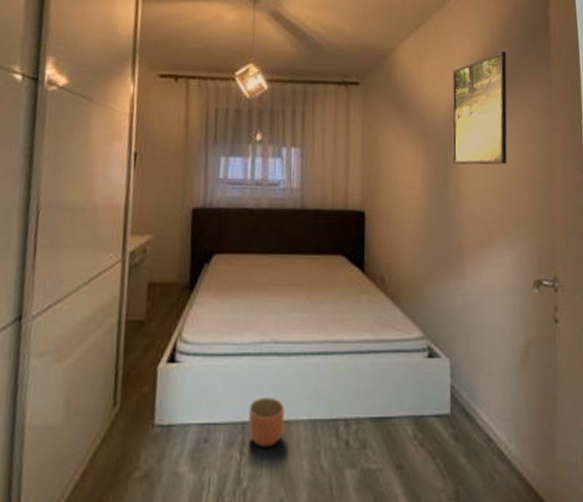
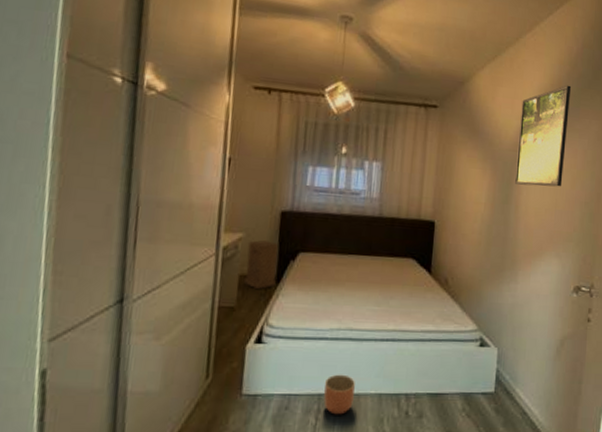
nightstand: none [153,242,190,298] -> present [243,240,278,289]

